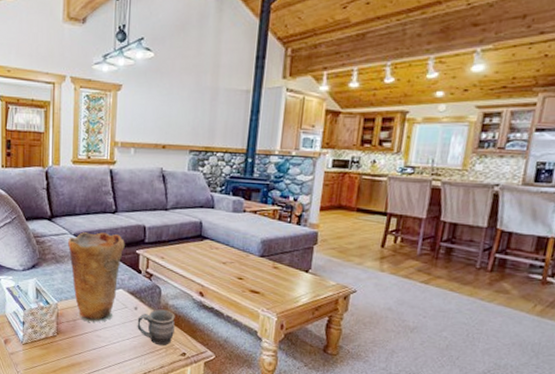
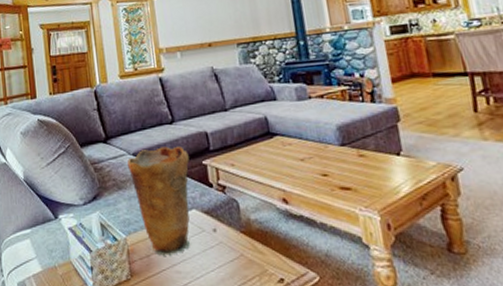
mug: present [137,309,175,346] -> none [219,226,265,274]

